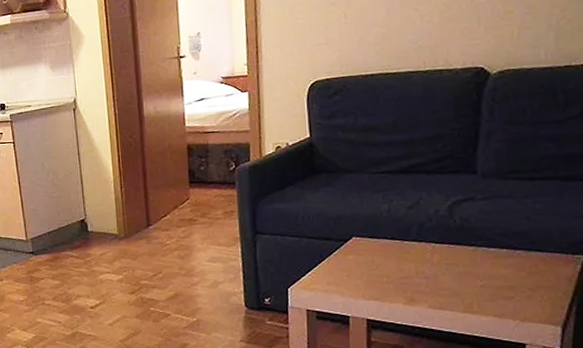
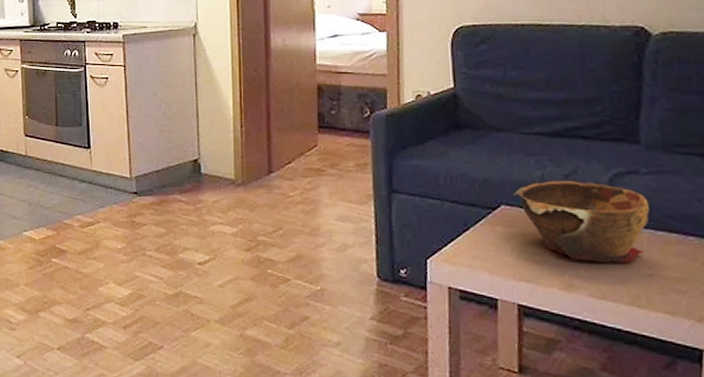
bowl: none [363,211,483,279] -> present [514,181,650,263]

